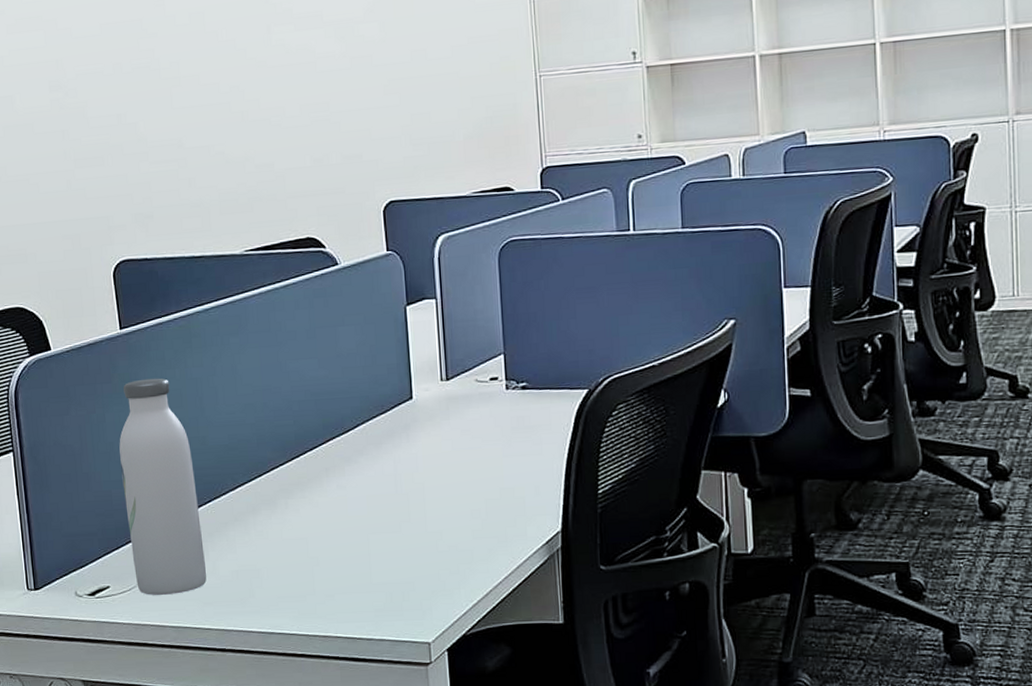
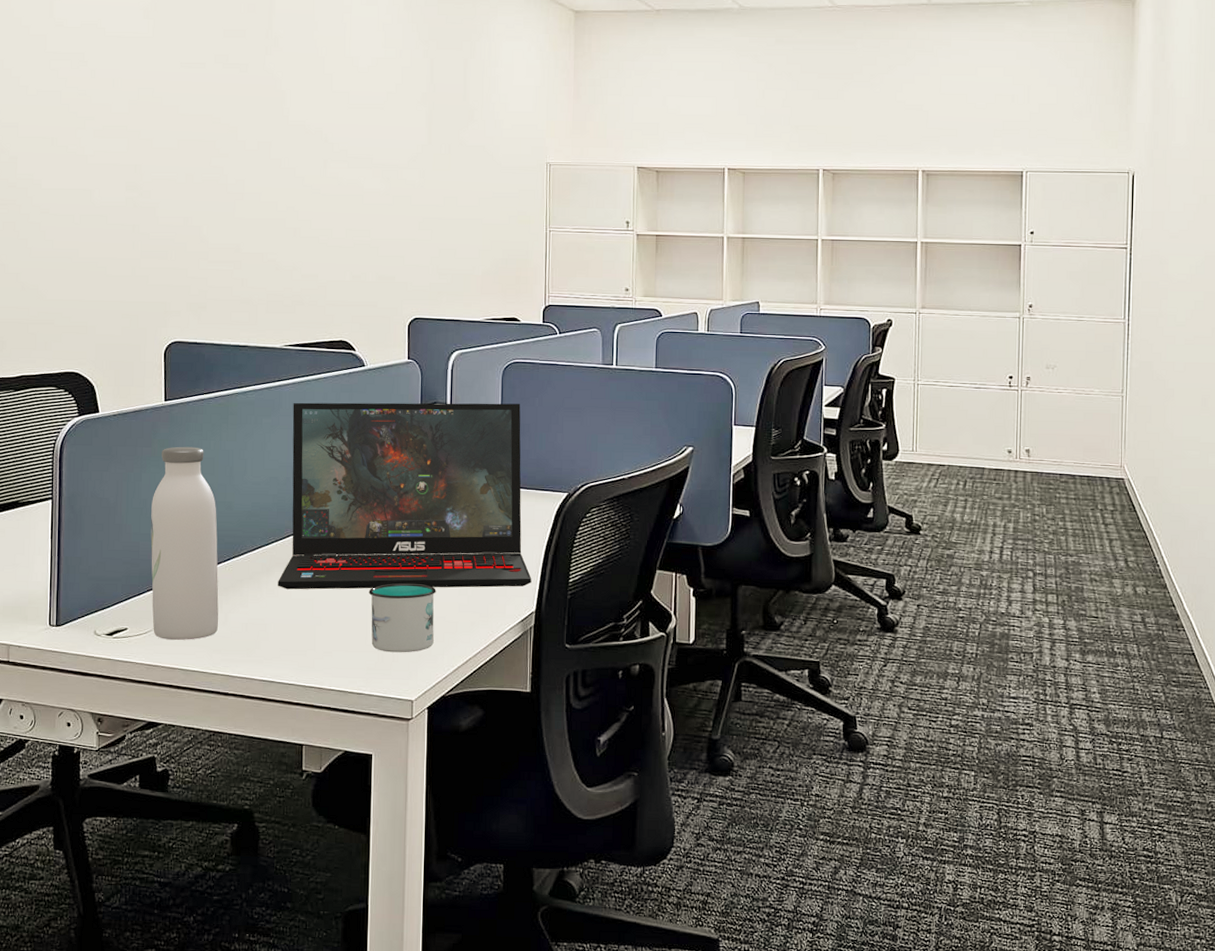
laptop: none [261,289,554,529] -> present [278,402,532,590]
mug: none [368,510,447,591] -> present [368,583,436,653]

